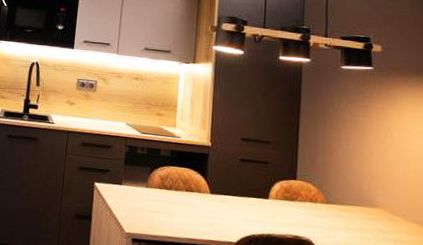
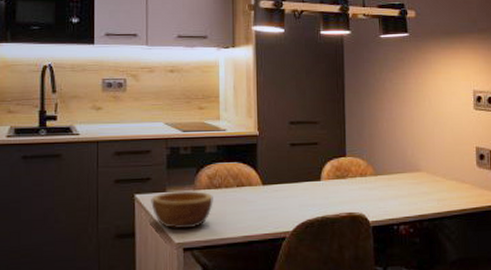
bowl: none [107,185,163,223] -> present [151,190,213,229]

